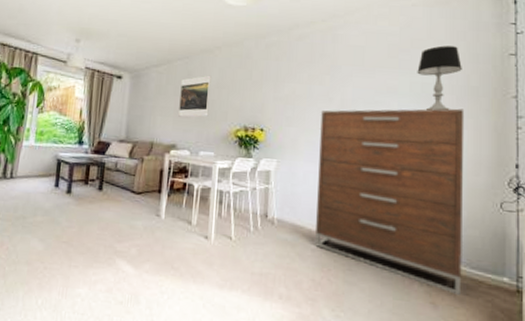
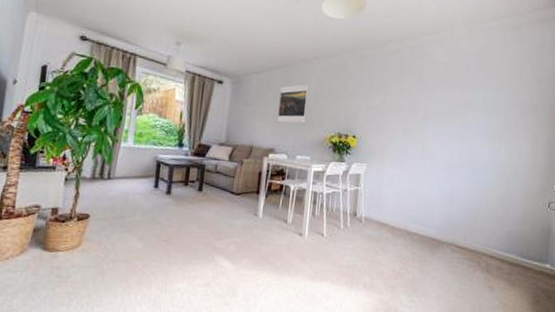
dresser: present [315,108,465,295] -> none [397,120,526,280]
table lamp: present [417,45,462,111] -> none [490,66,527,124]

